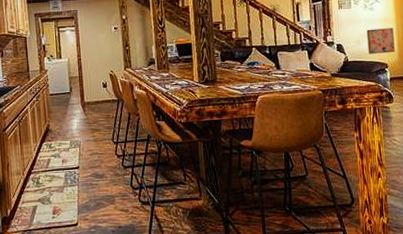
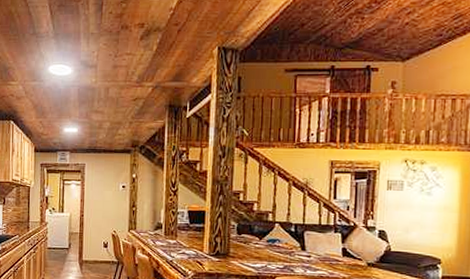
wall art: present [366,28,395,54] -> none [417,217,455,248]

